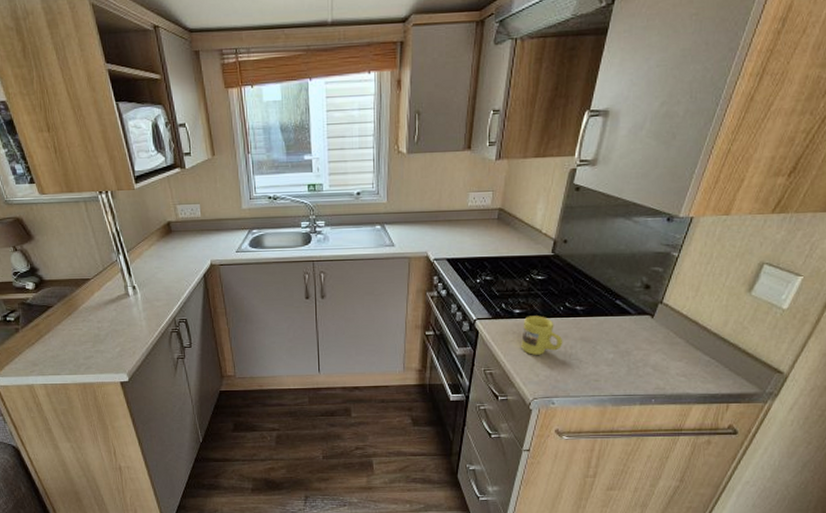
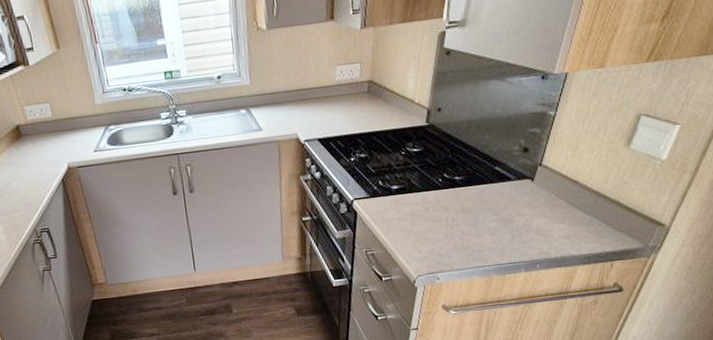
mug: present [521,316,563,355] -> none [401,190,444,231]

